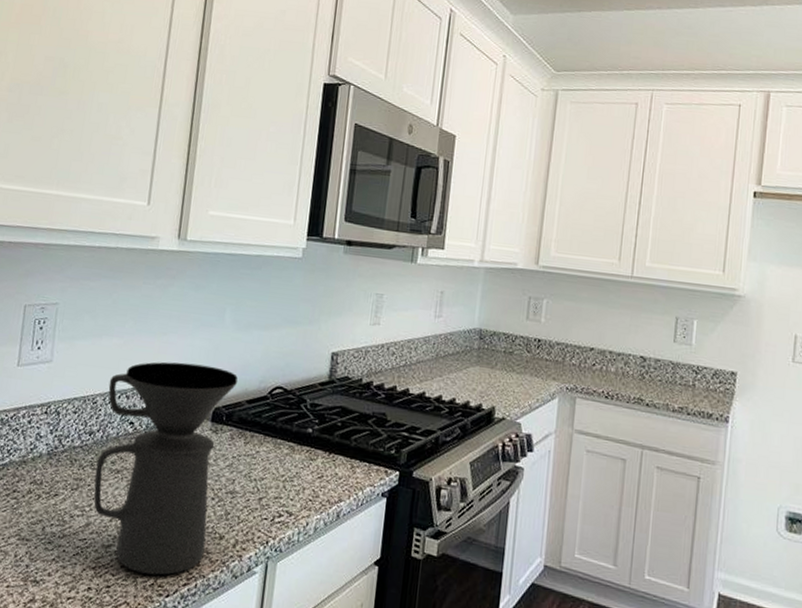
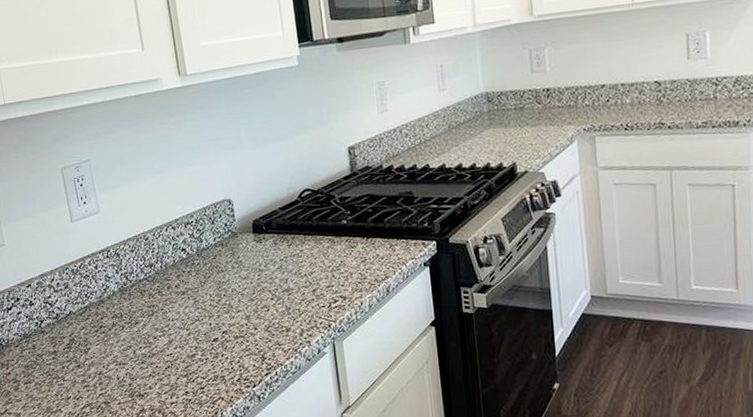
coffee maker: present [93,362,238,576] -> none [153,184,277,372]

